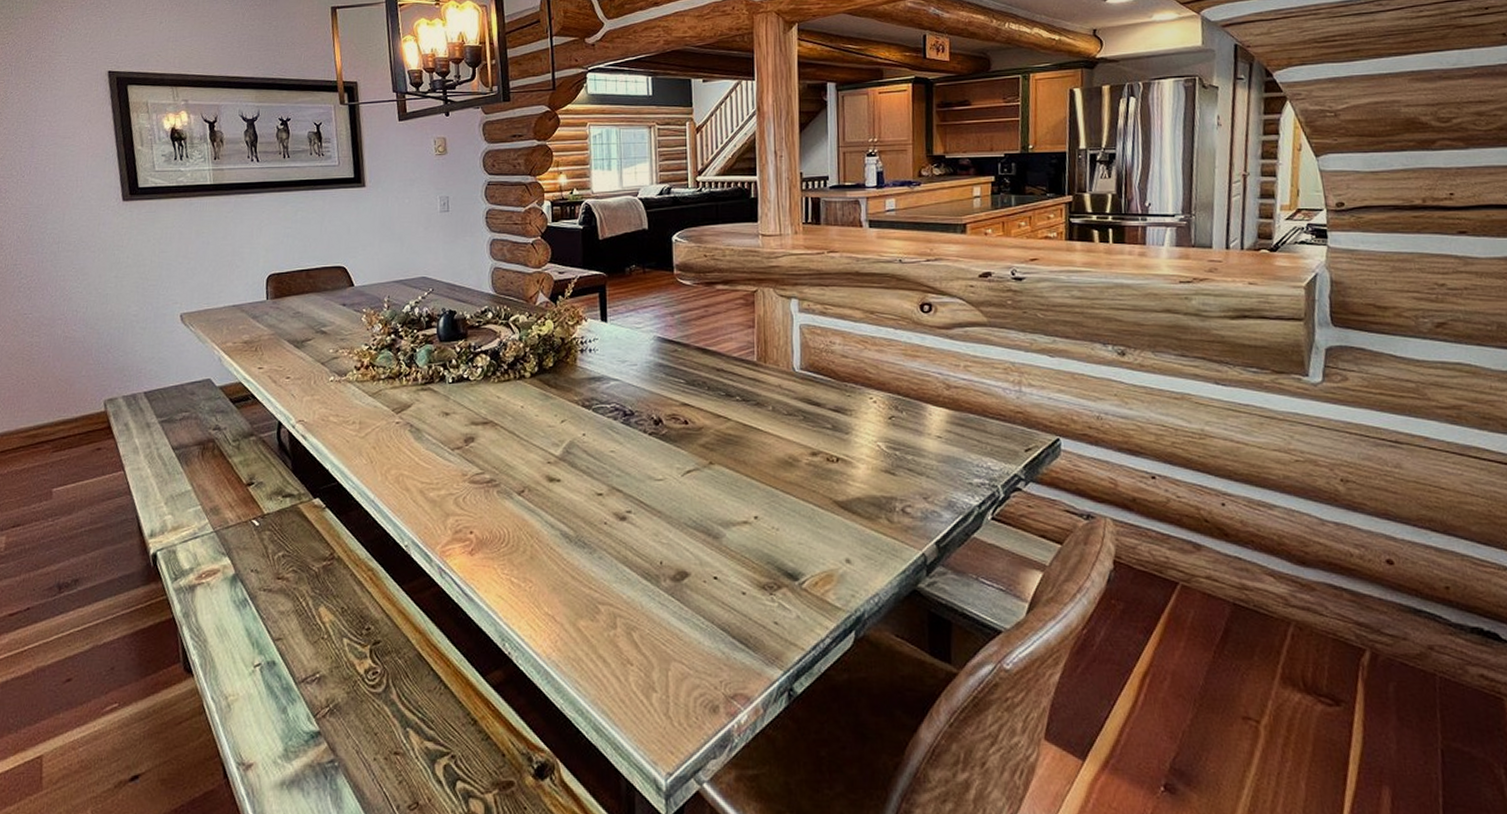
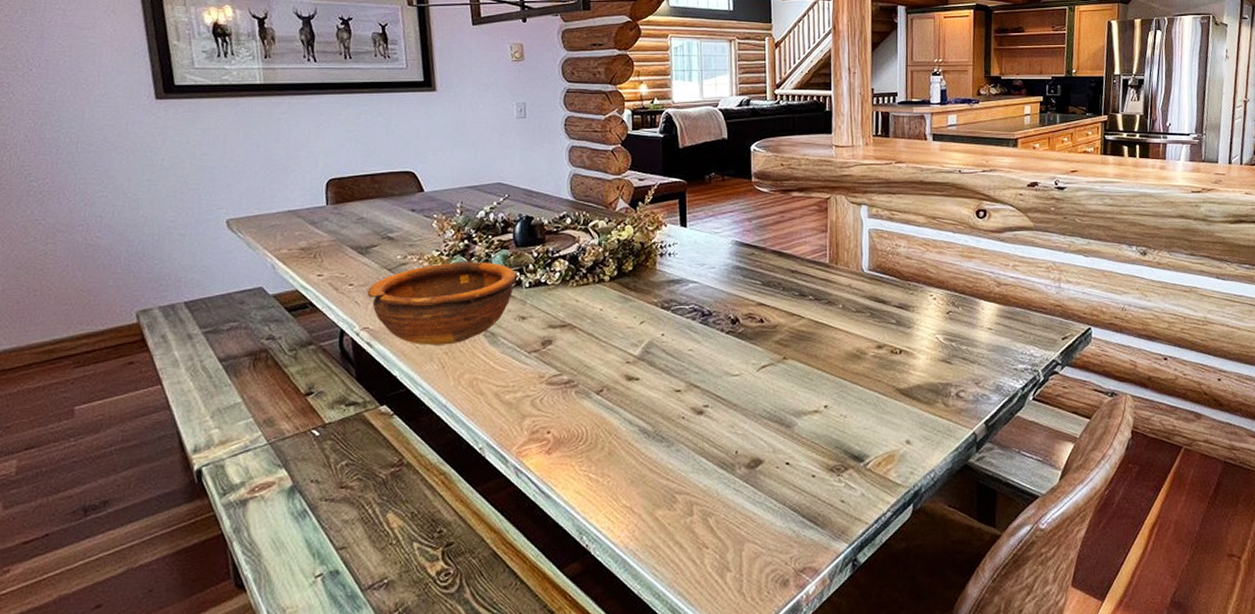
bowl: none [302,355,440,440] -> present [367,261,517,346]

